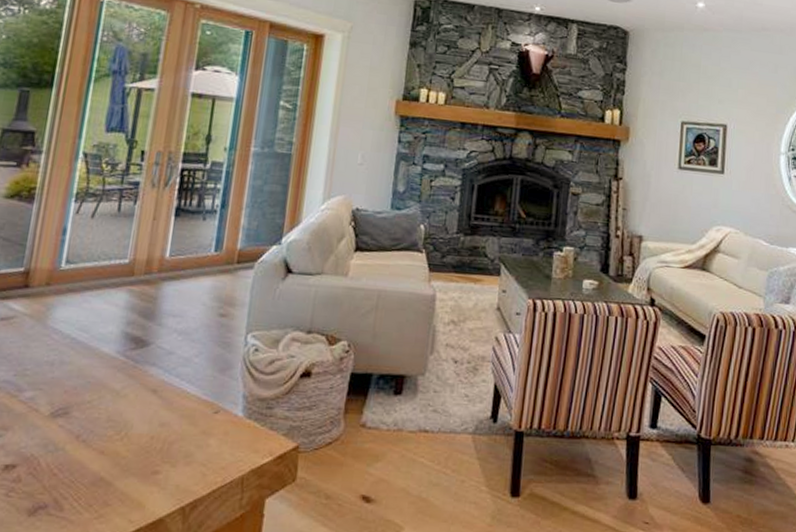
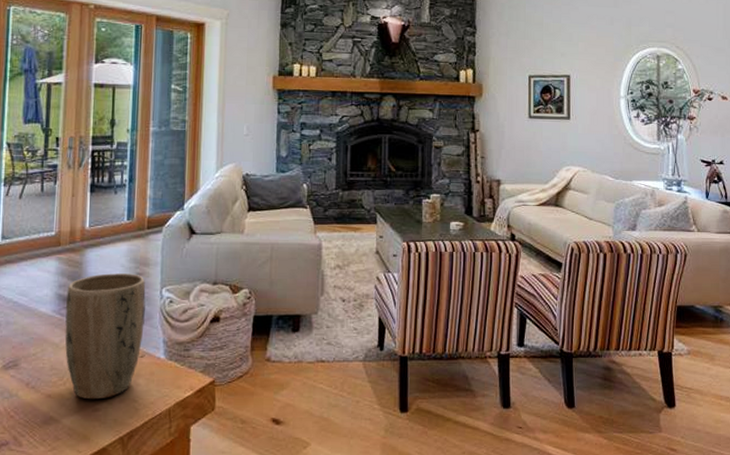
plant pot: none [126,312,229,461] -> present [65,273,146,400]

